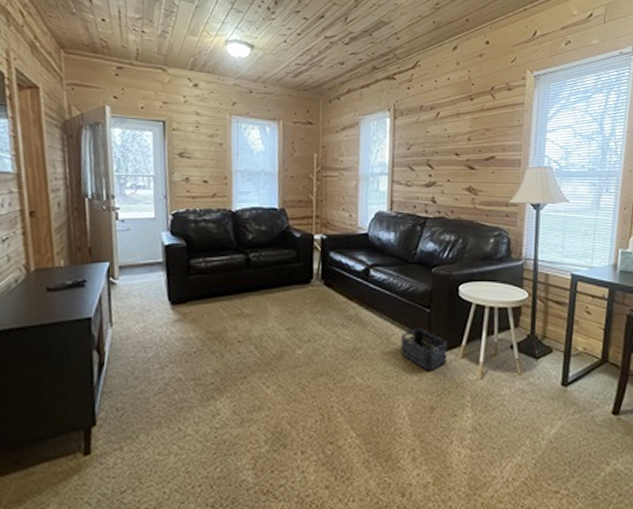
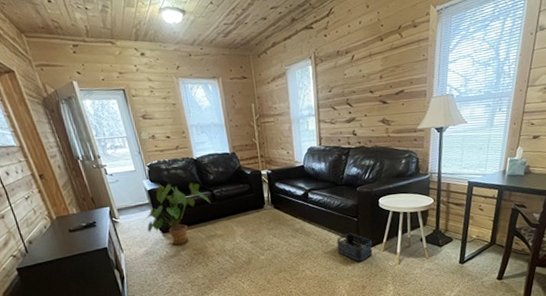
house plant: none [151,239,243,322] -> present [145,182,210,244]

